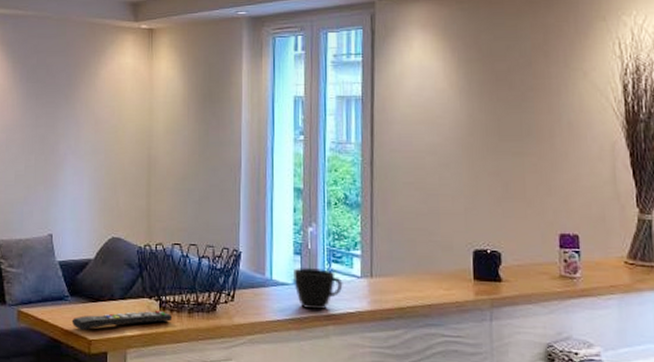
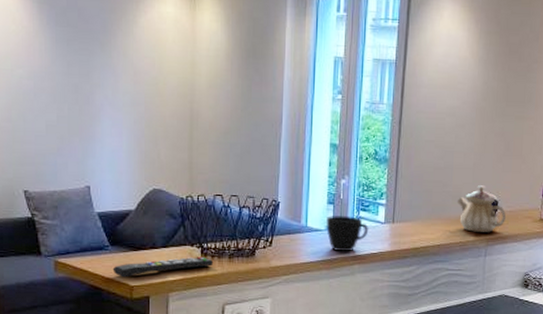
teapot: none [449,232,514,291] -> present [458,184,507,232]

